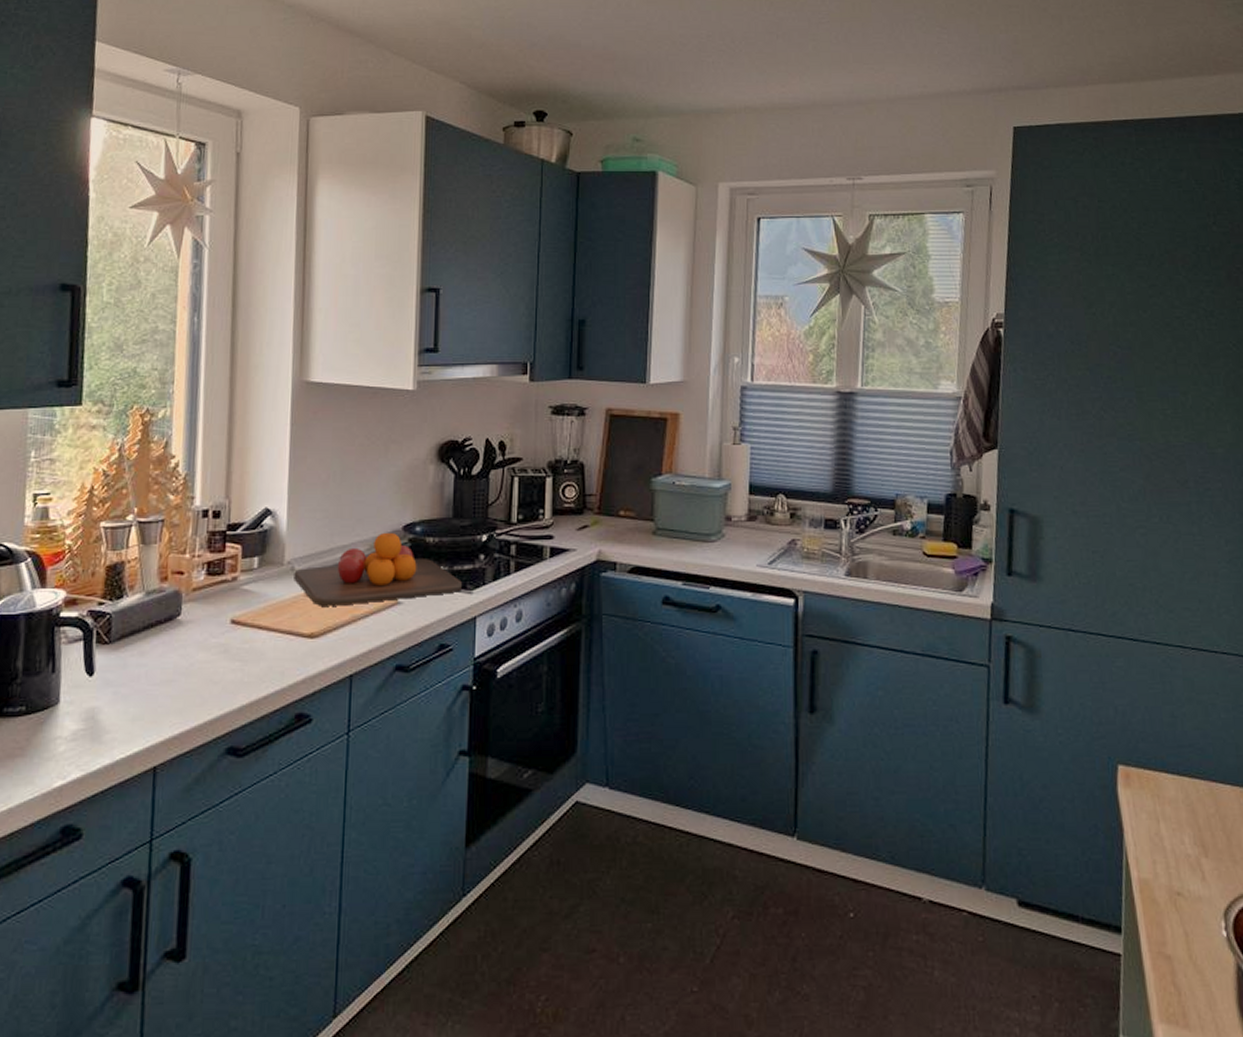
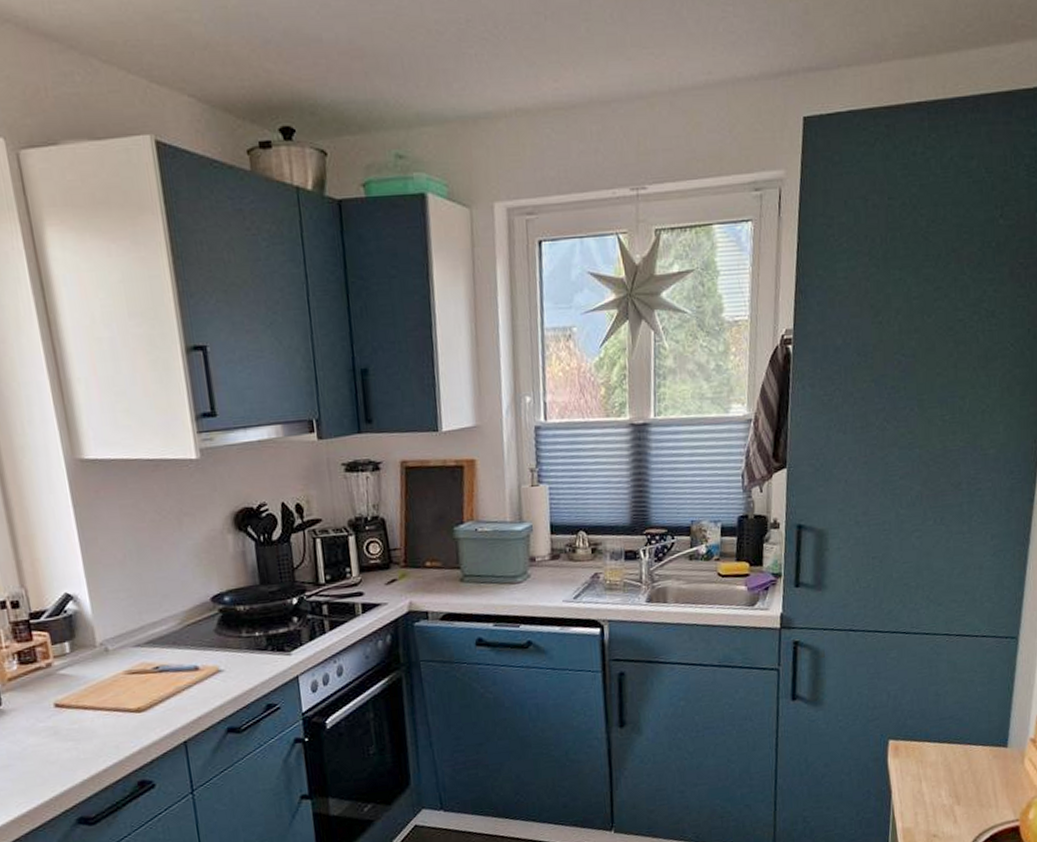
chopping board: present [294,533,462,606] -> none [109,605,280,682]

